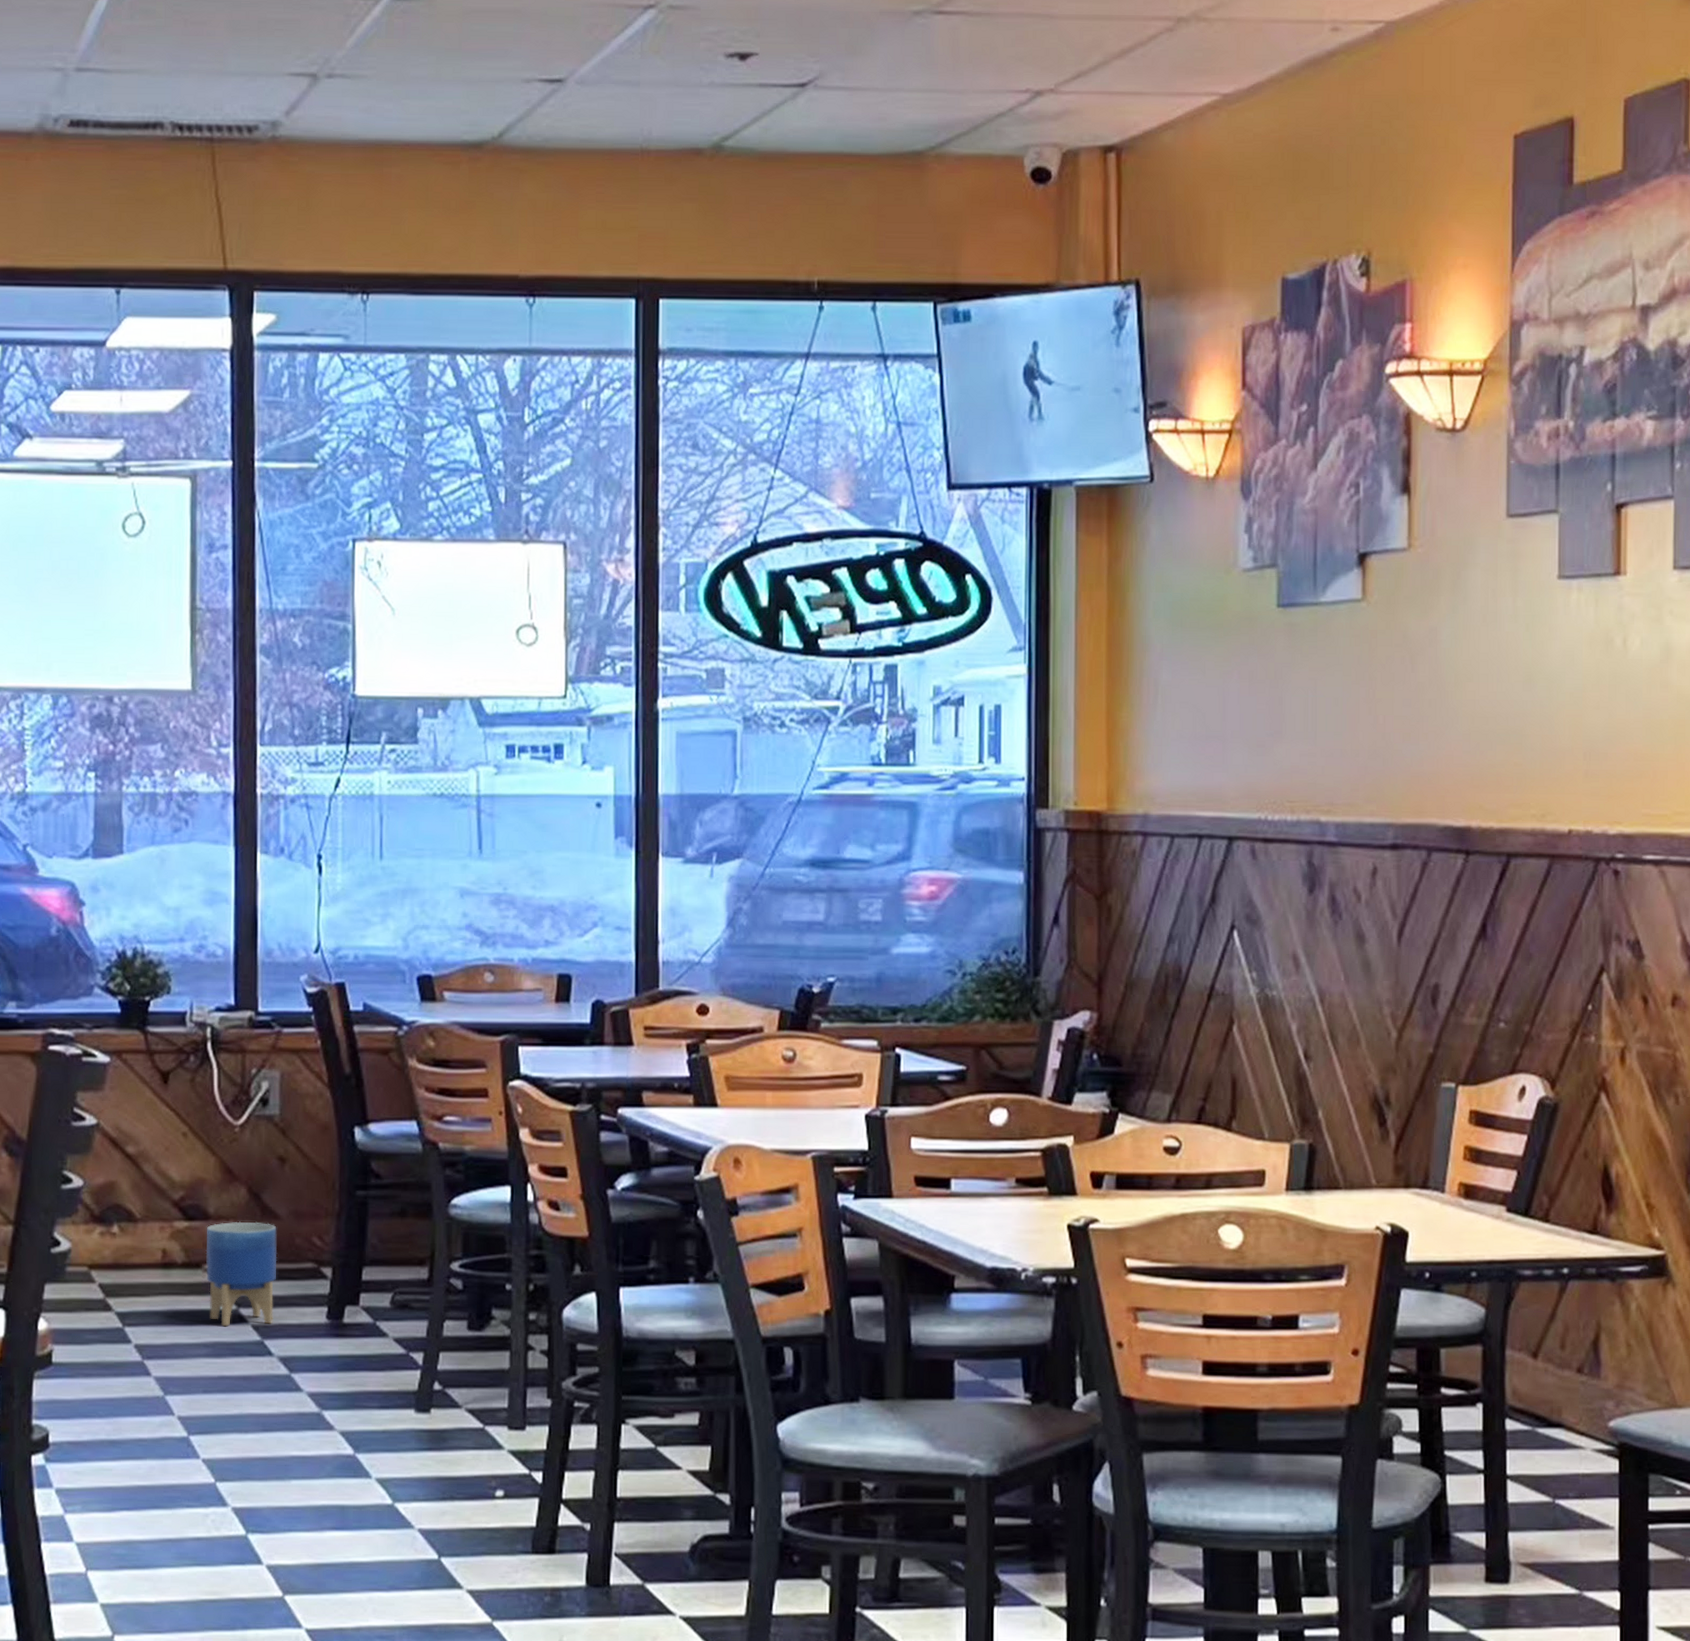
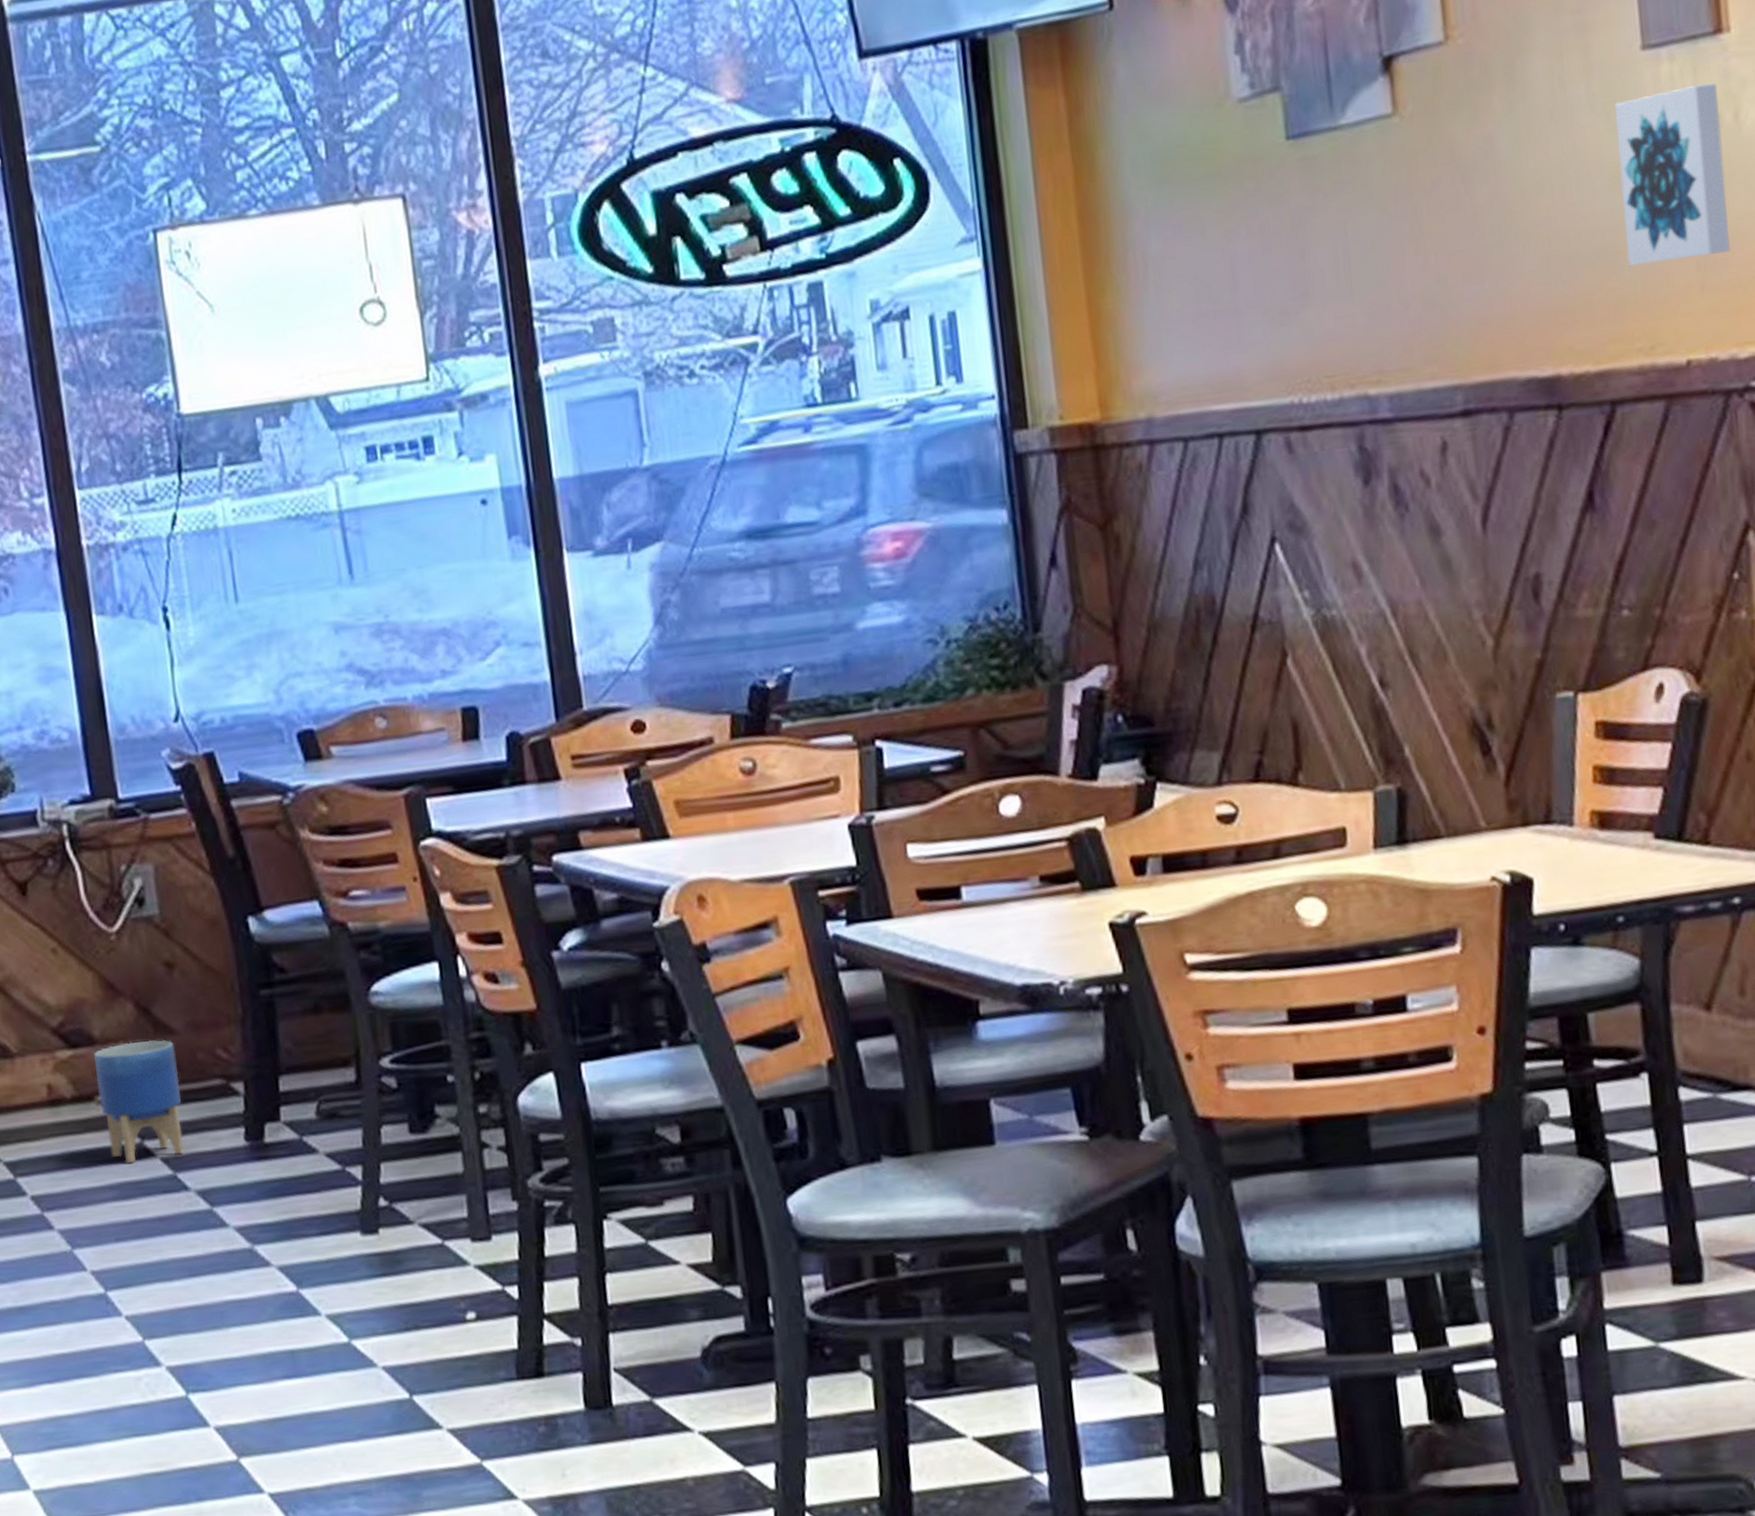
wall art: none [1531,612,1613,749] -> present [1614,83,1732,266]

